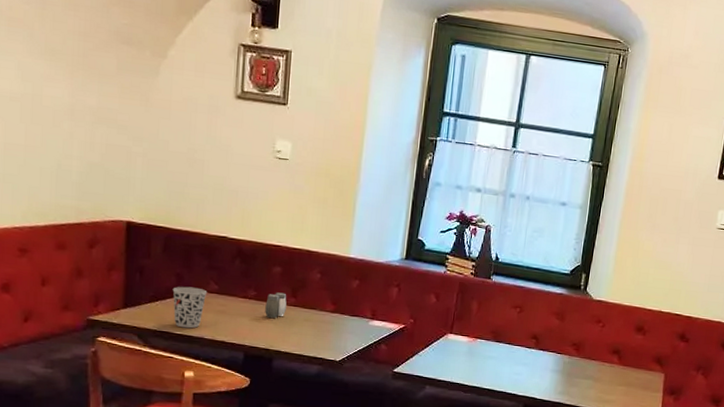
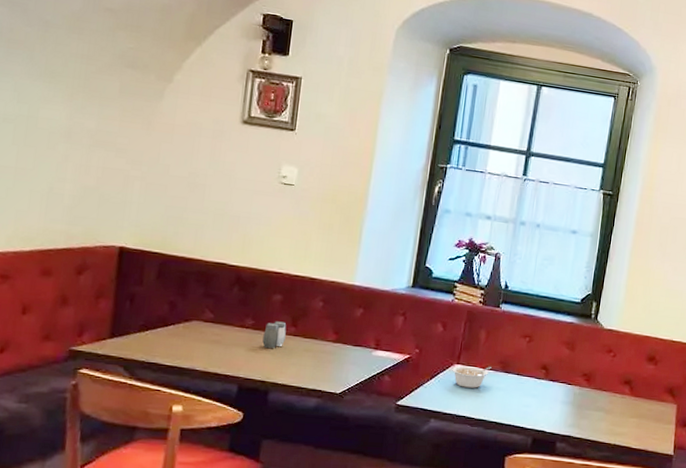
cup: present [172,286,208,329] -> none [164,315,202,360]
legume: none [445,335,484,357] -> present [452,366,493,388]

